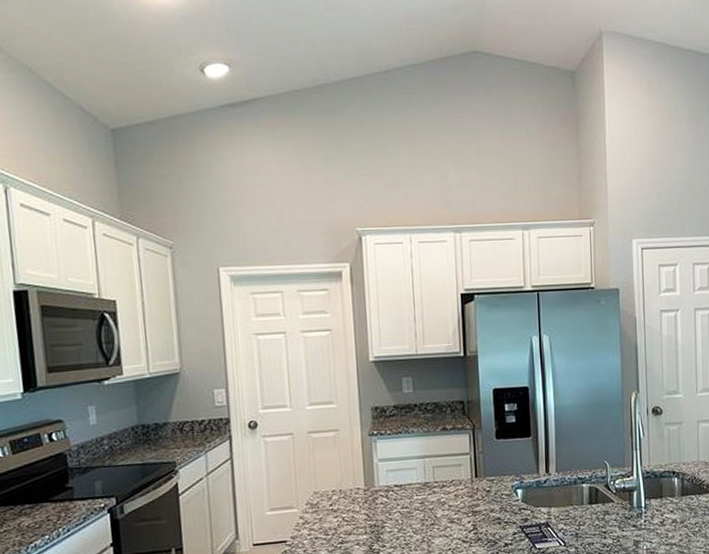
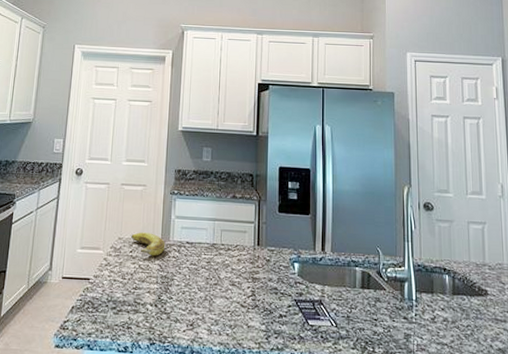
banana: none [328,481,371,506] -> present [131,232,166,256]

